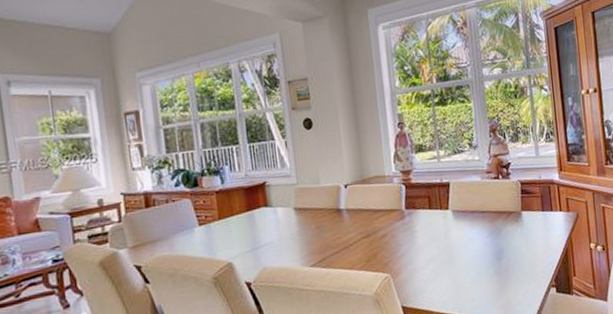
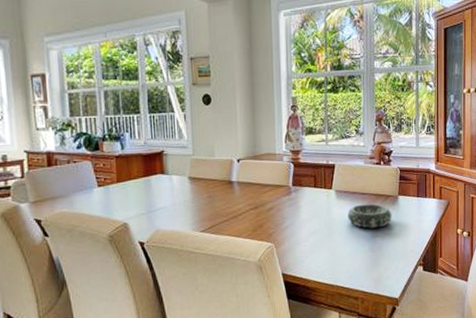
decorative bowl: none [468,222,517,250] -> present [348,204,392,229]

